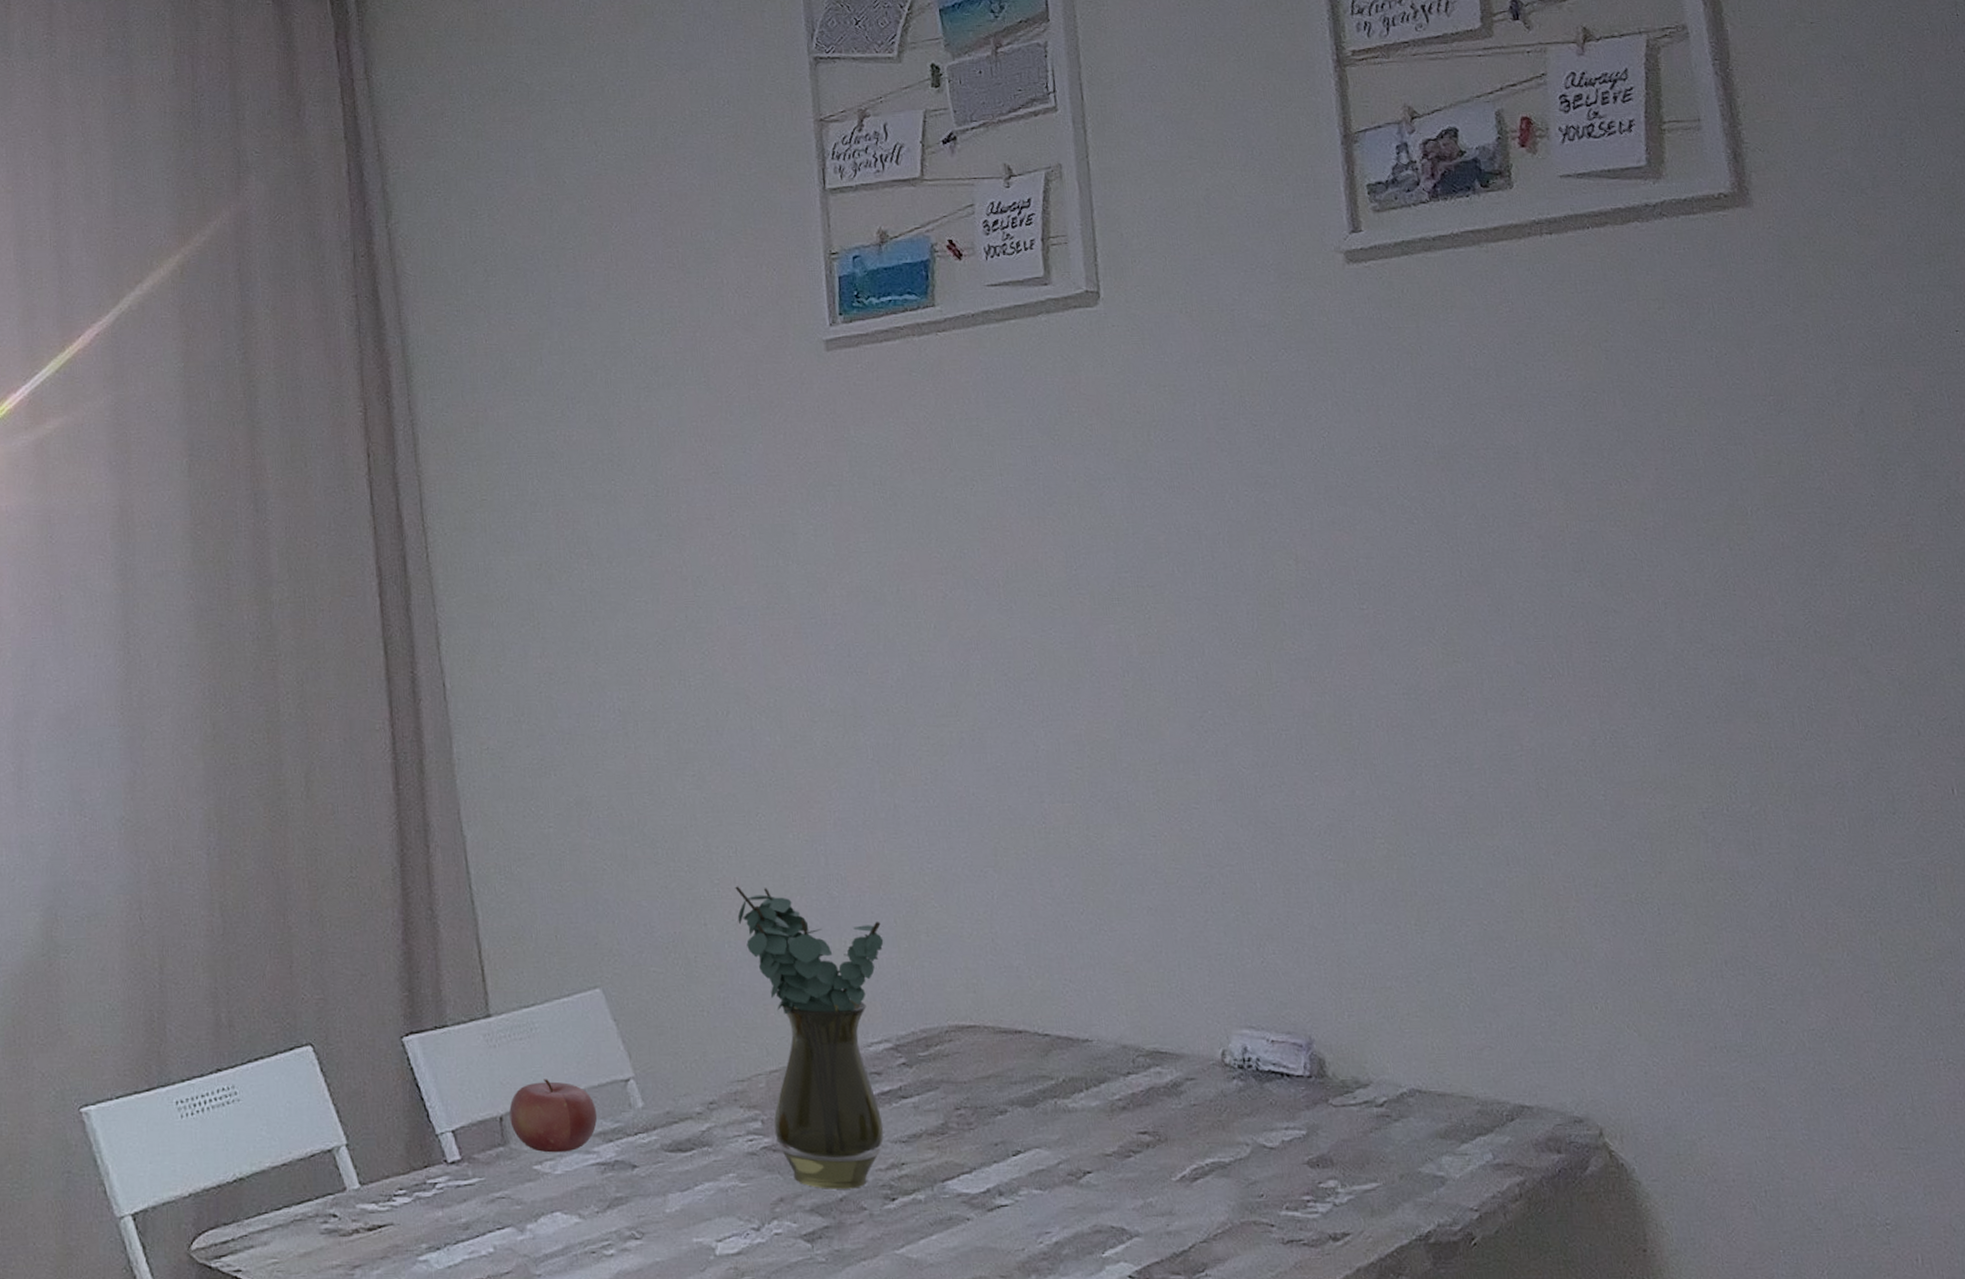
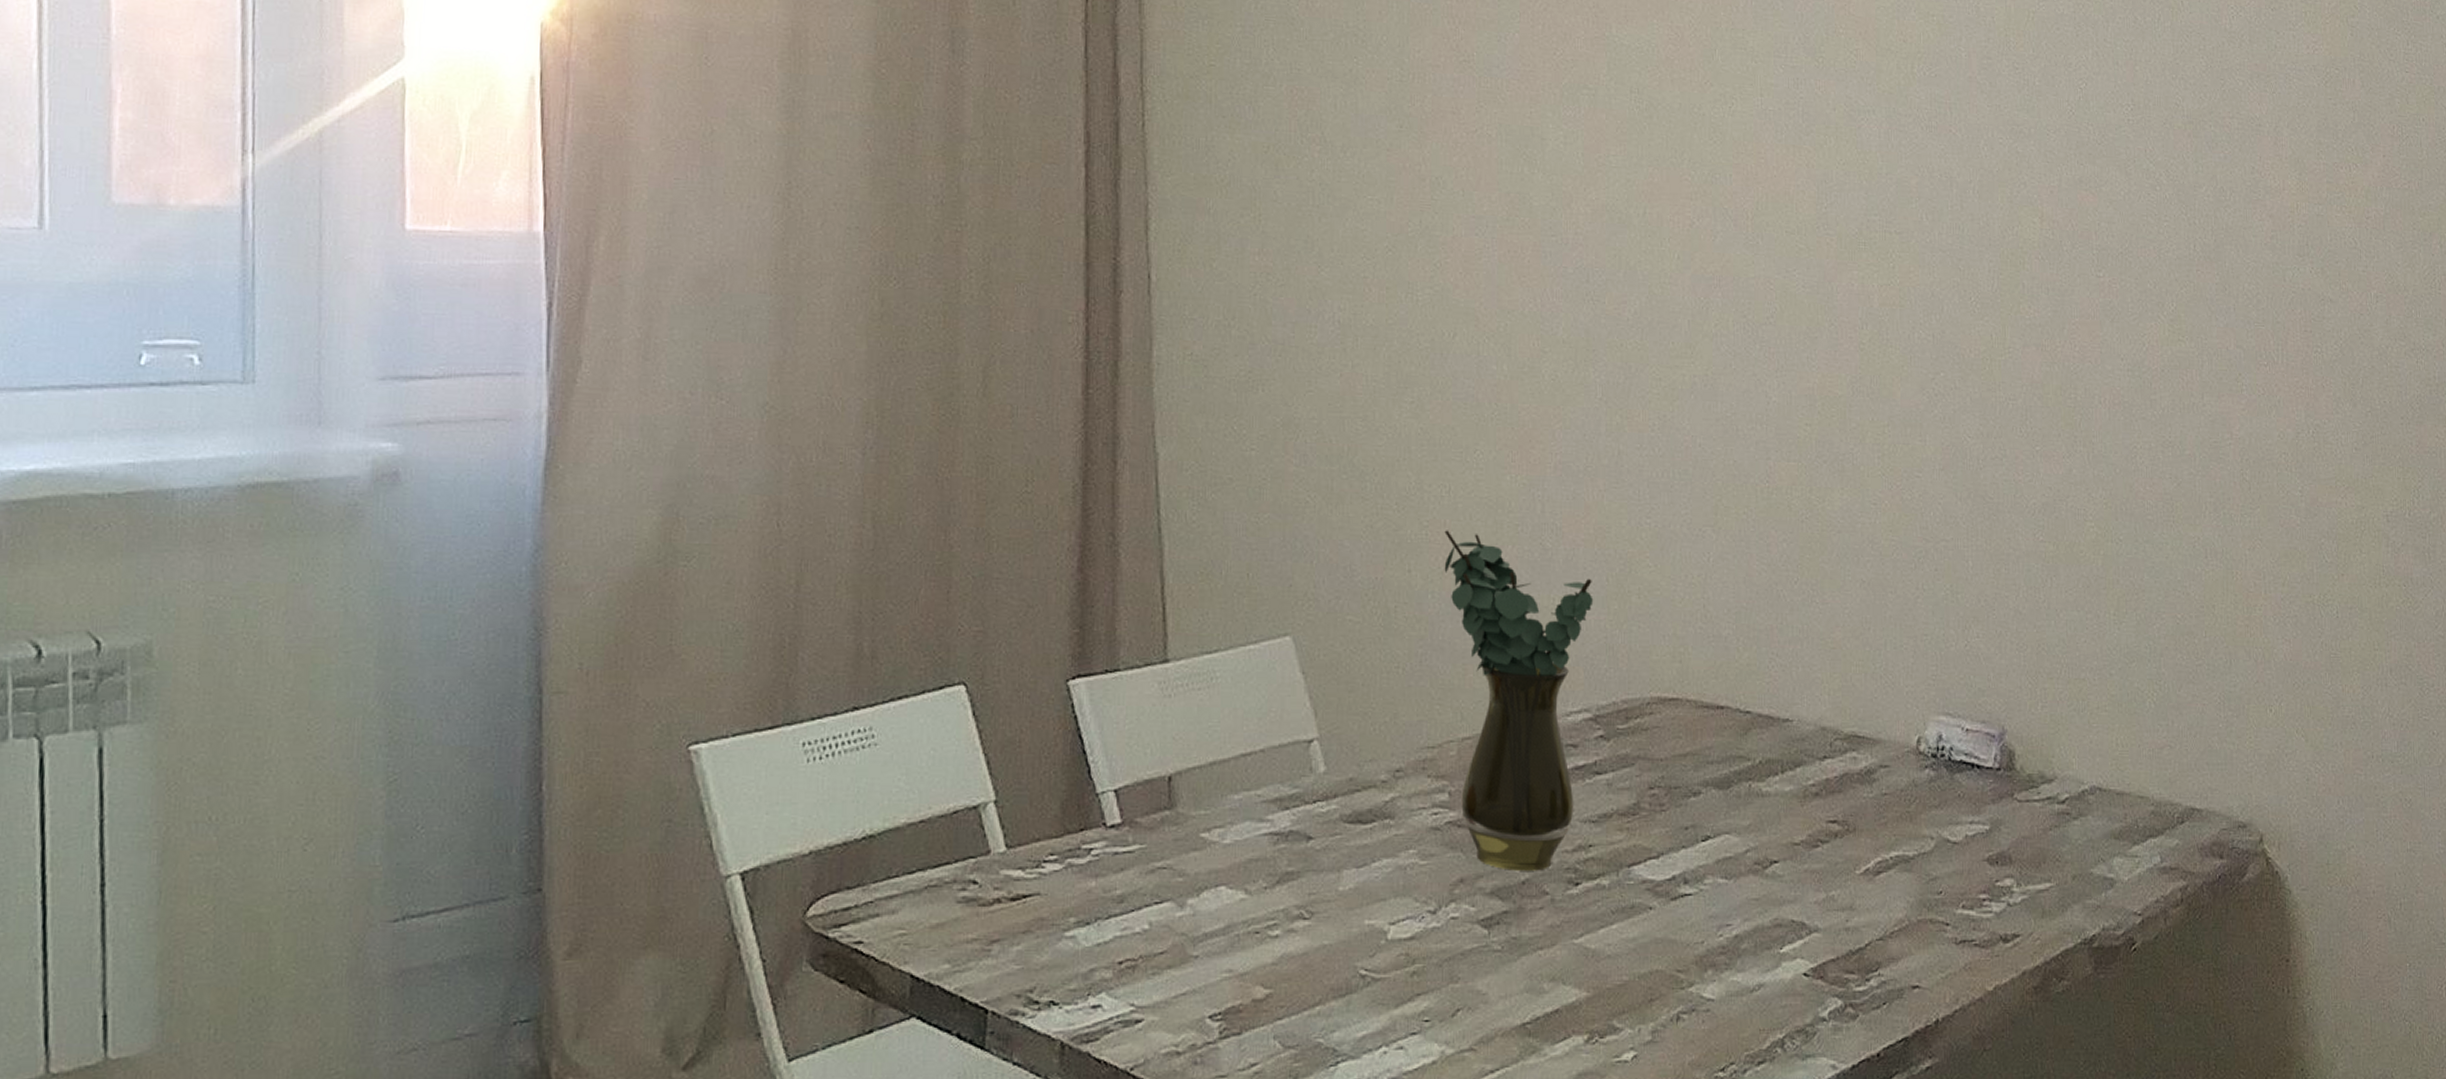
fruit: present [509,1079,598,1153] -> none [1180,735,1275,819]

